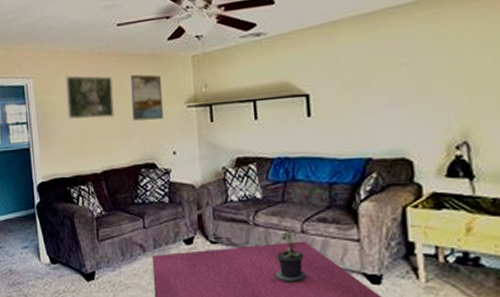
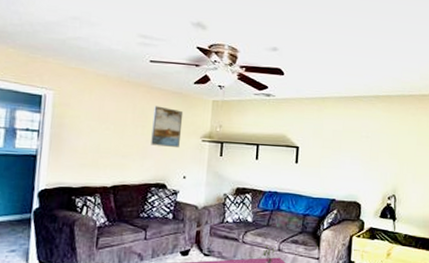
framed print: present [66,75,114,119] -> none [86,95,138,139]

